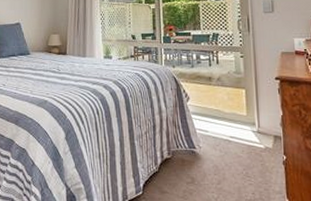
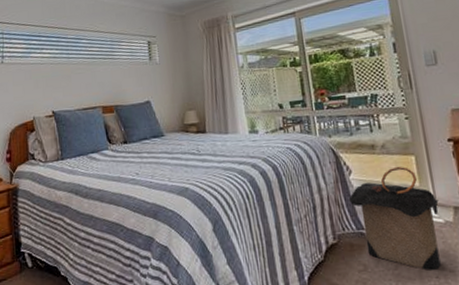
laundry hamper: none [184,97,261,187] -> present [348,166,441,270]

